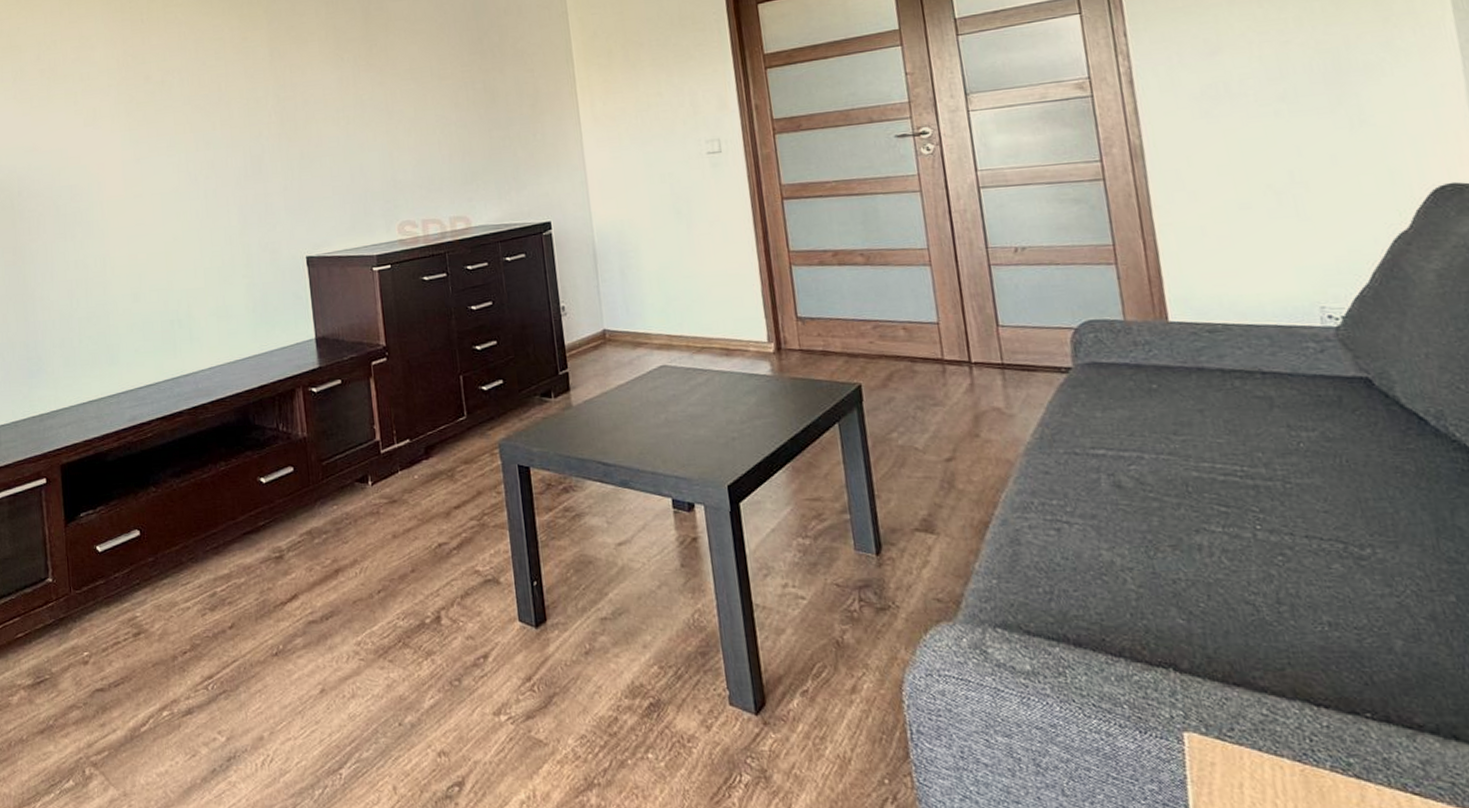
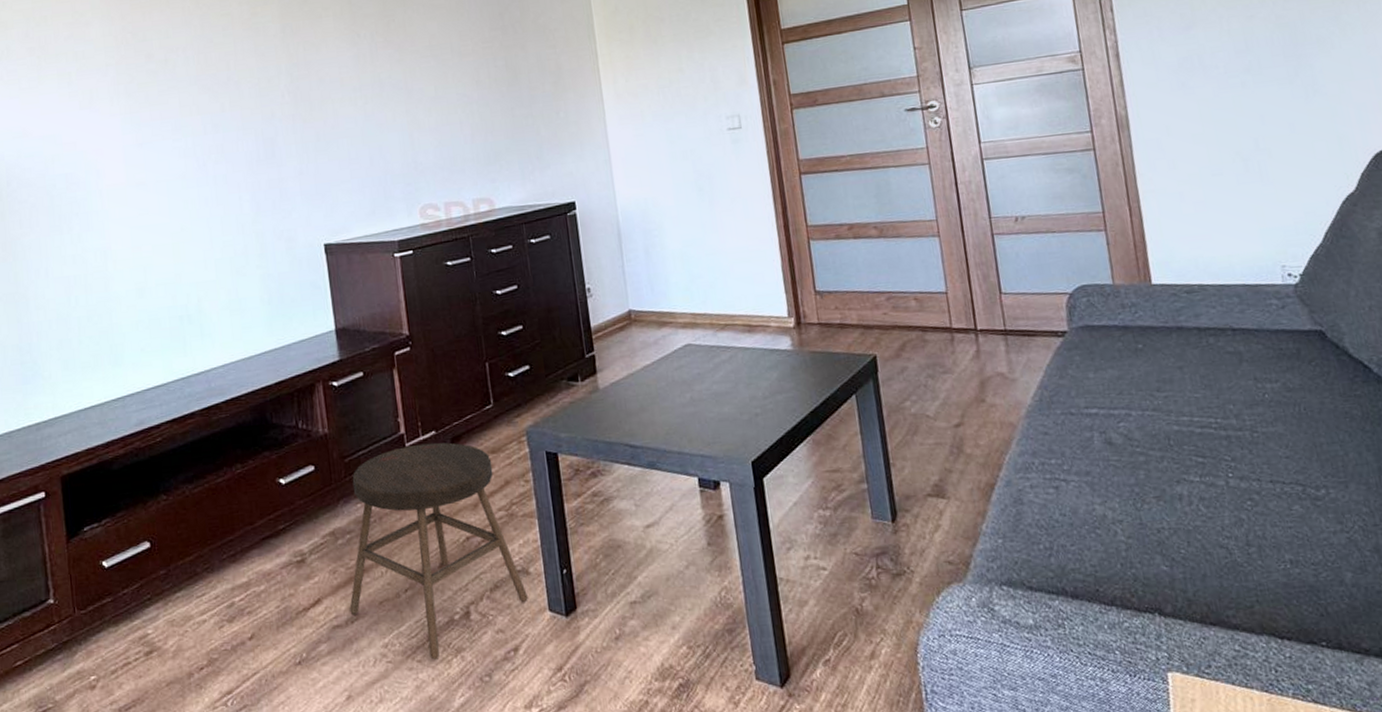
stool: none [324,450,498,661] -> present [349,442,528,660]

